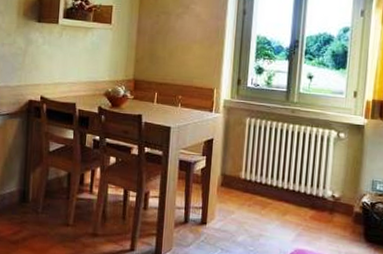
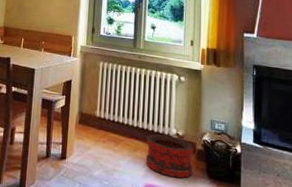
bucket: none [296,196,351,243] -> present [146,134,194,179]

